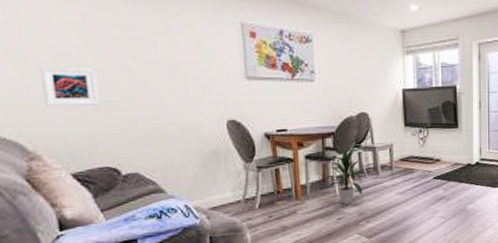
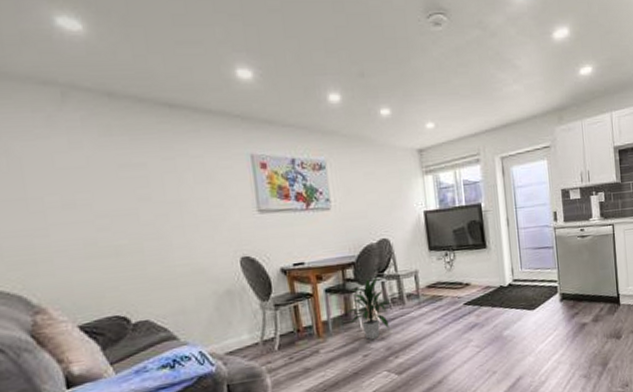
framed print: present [40,67,100,106] -> none [45,212,107,256]

